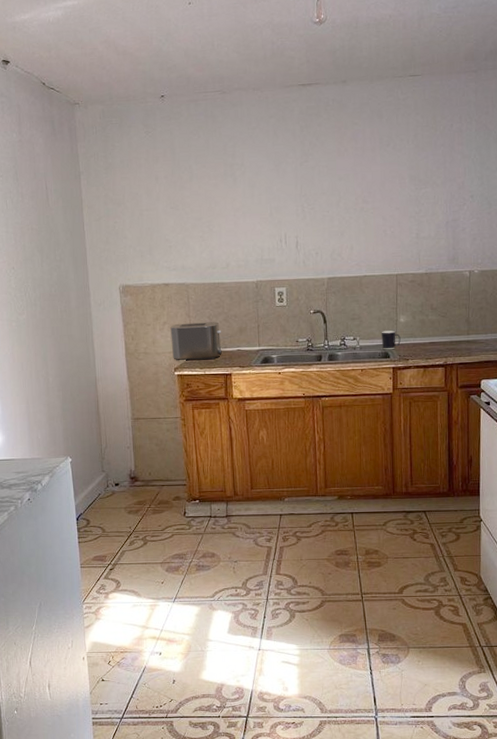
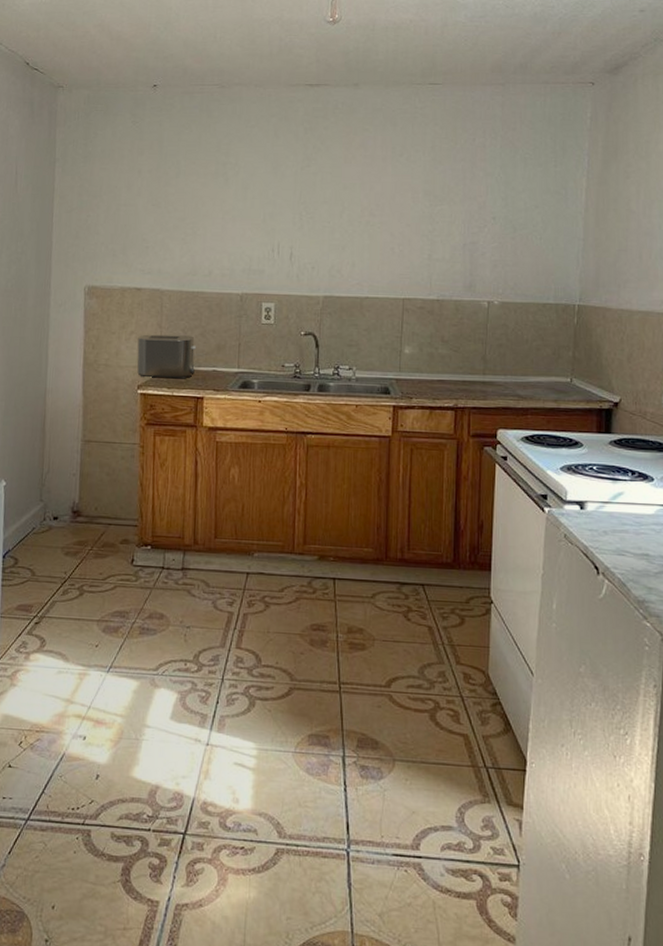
mug: present [381,330,401,350] -> none [381,362,404,385]

